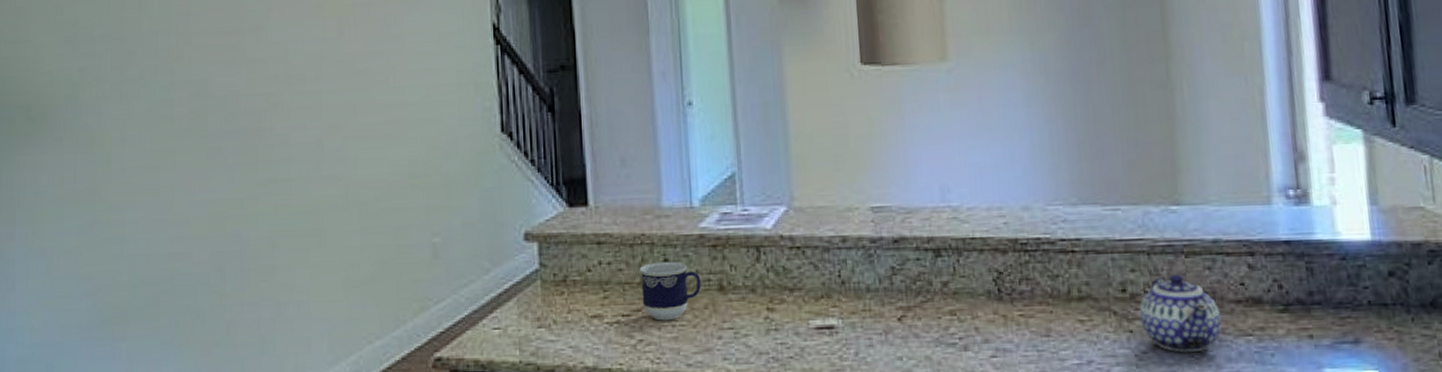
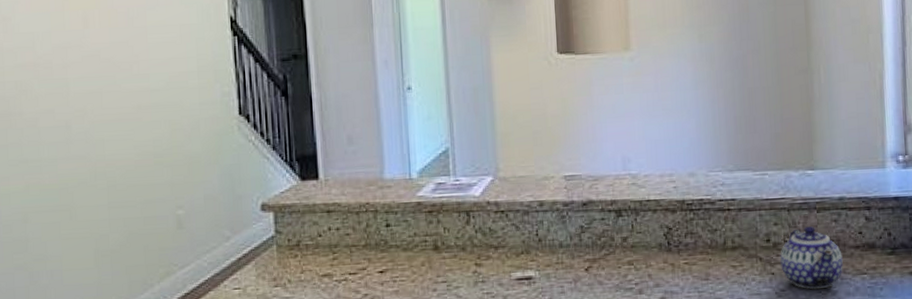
cup: present [639,261,701,321] -> none [364,226,419,277]

